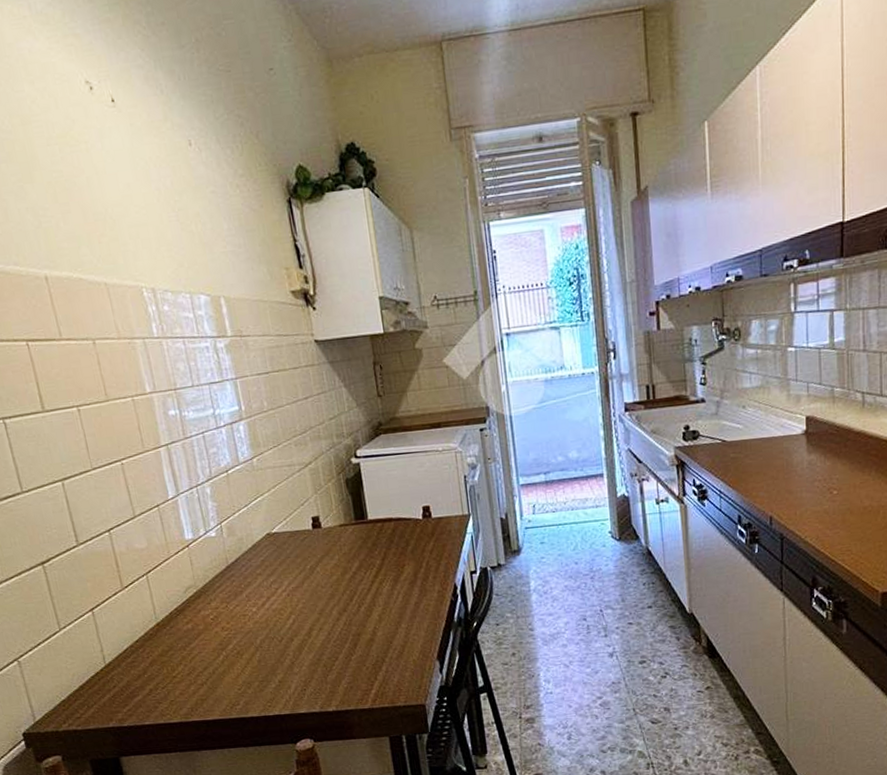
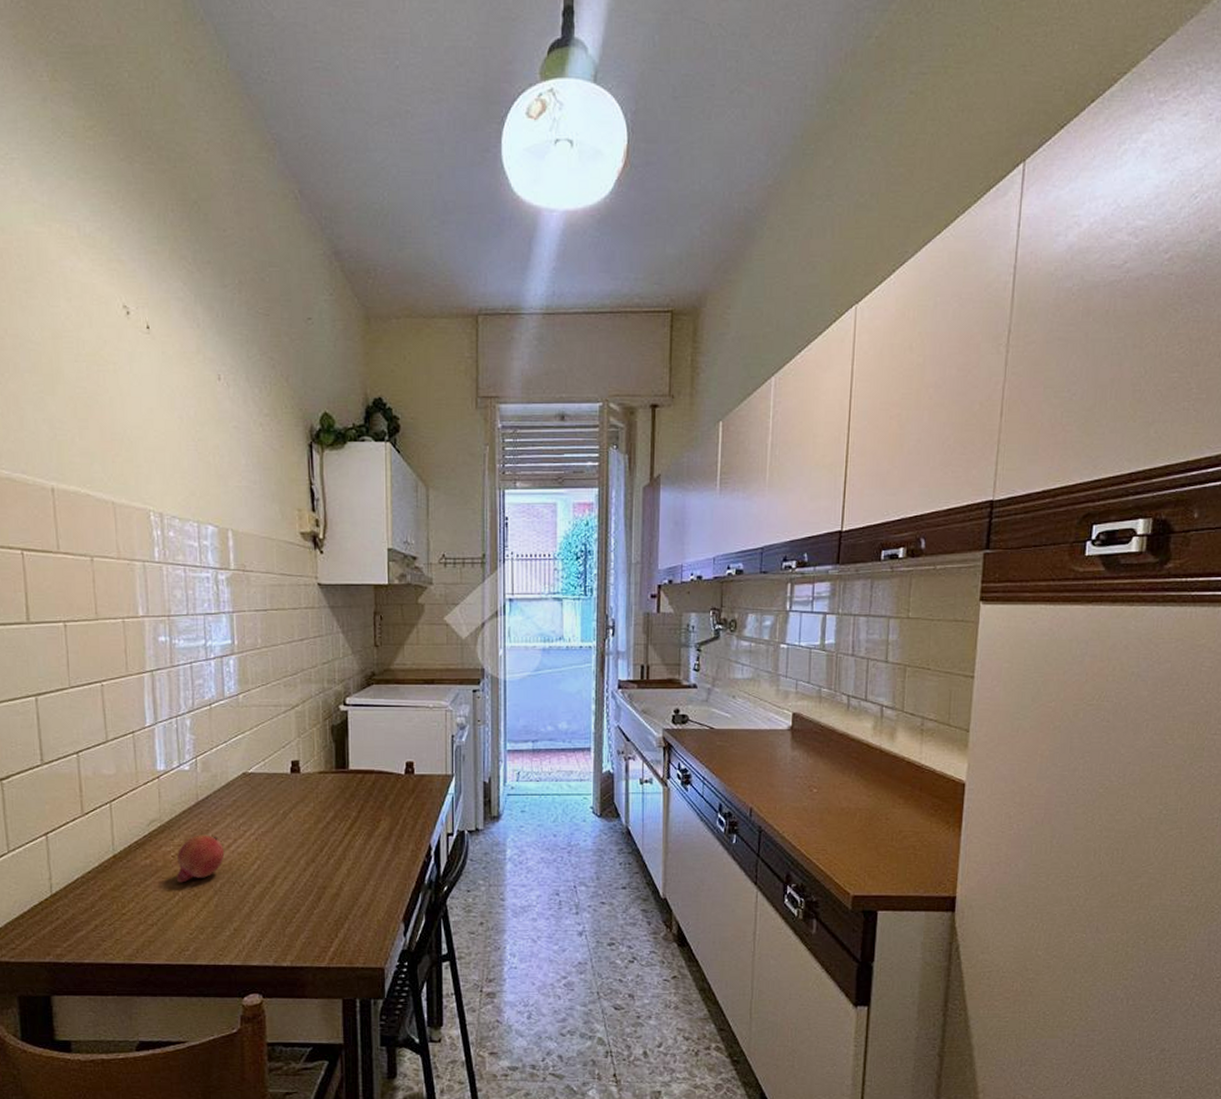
fruit: none [216,595,261,643] -> present [176,834,225,883]

